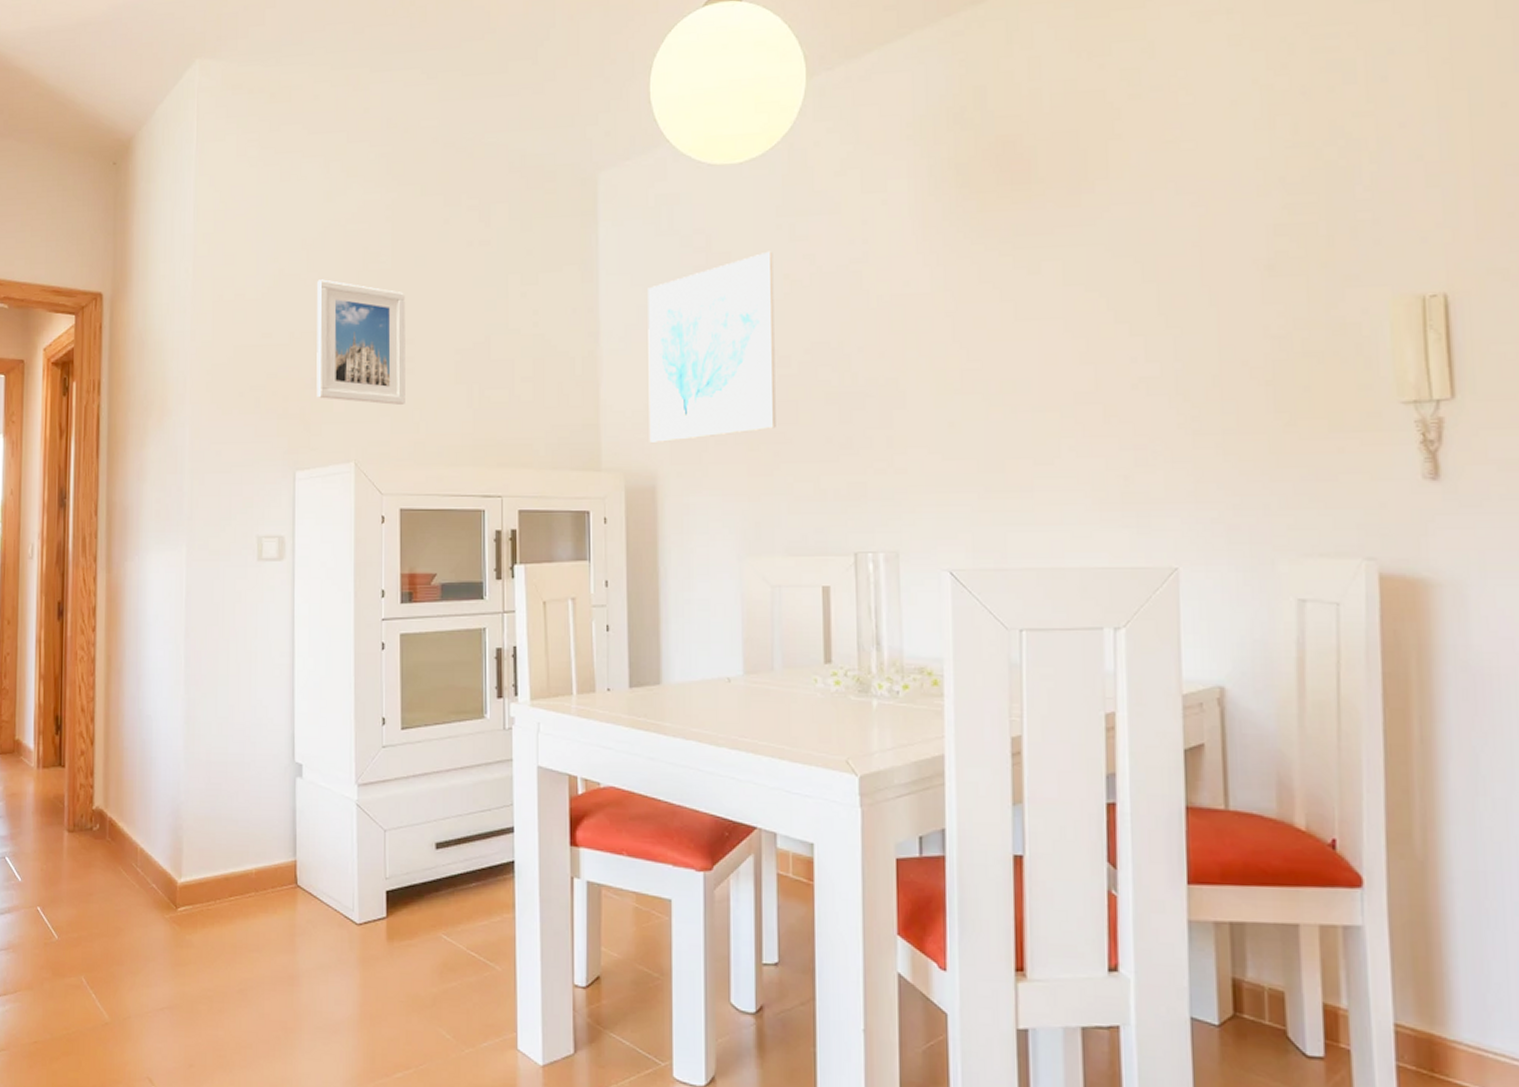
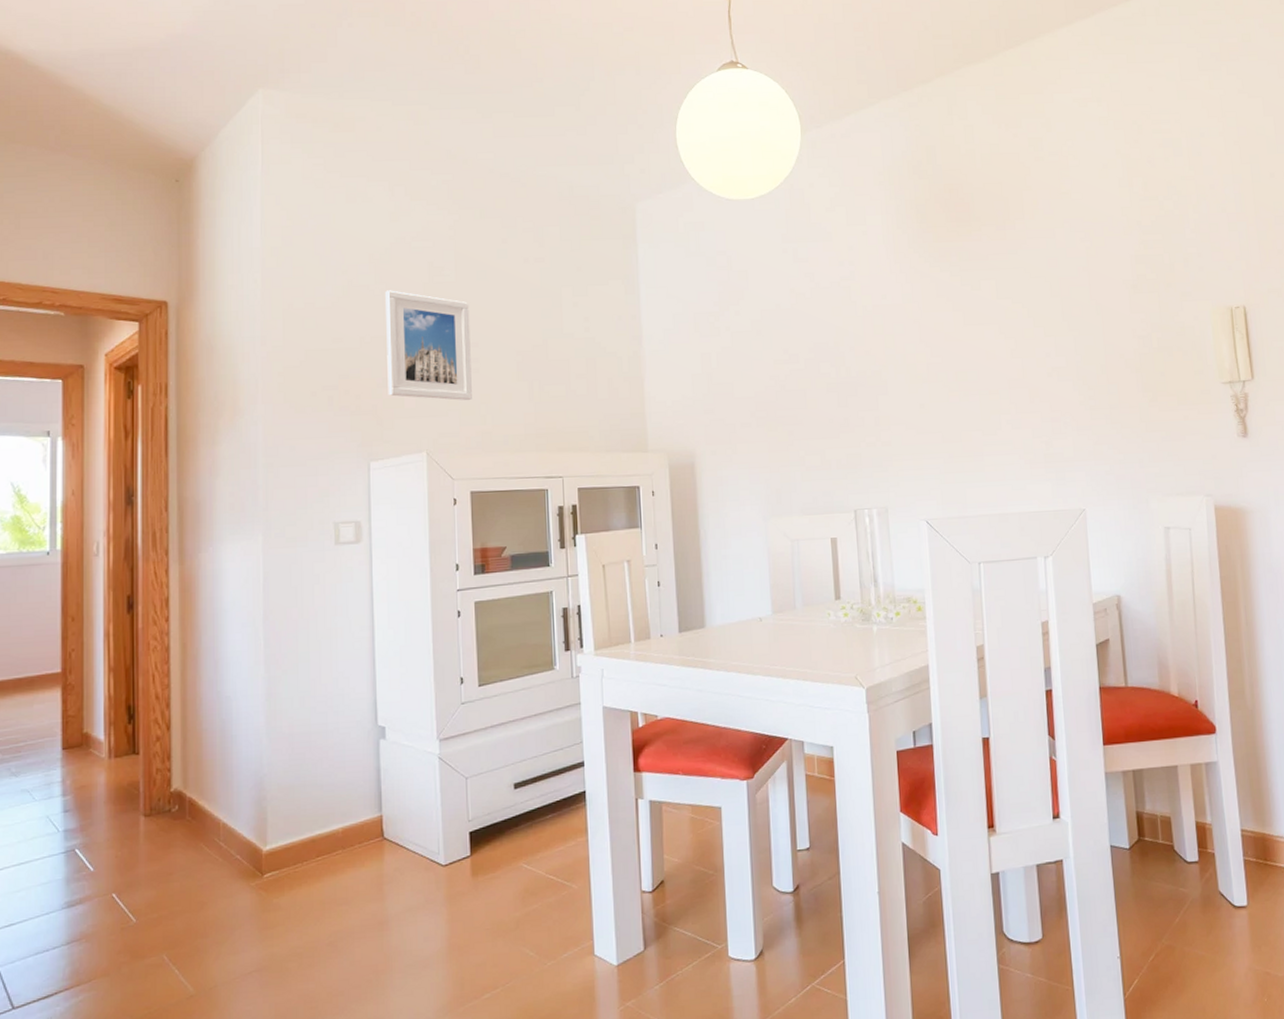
wall art: present [648,251,776,444] -> none [681,270,789,428]

